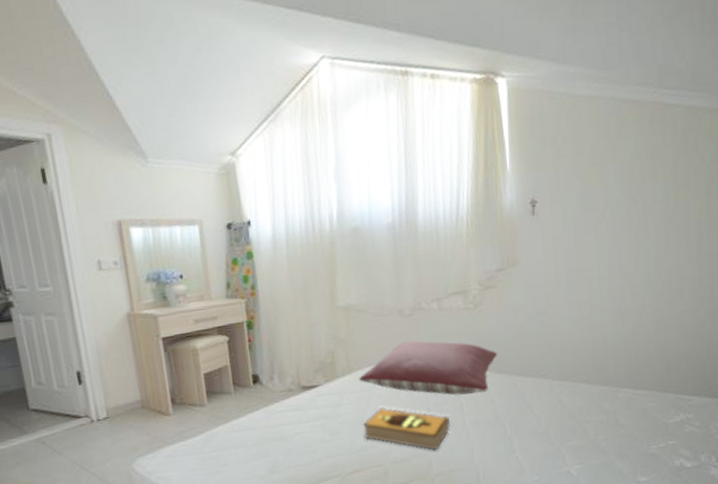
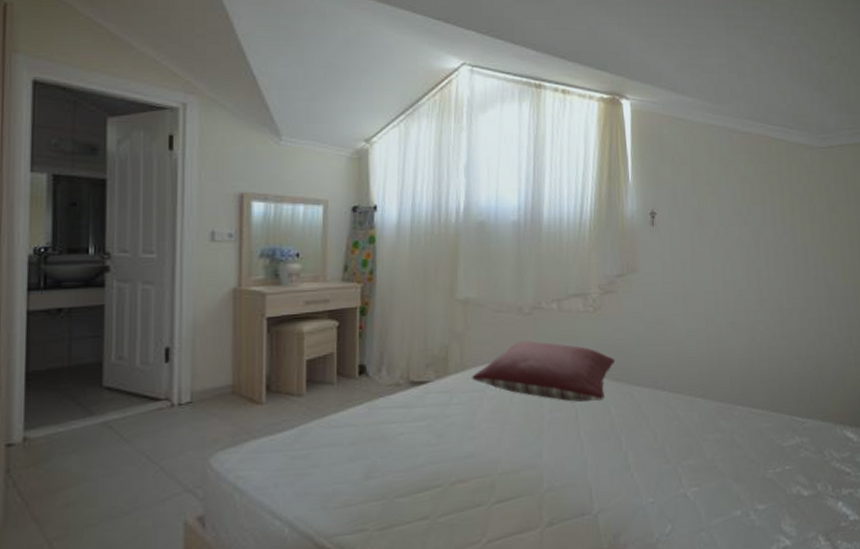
hardback book: present [363,407,450,450] -> none [471,410,564,462]

